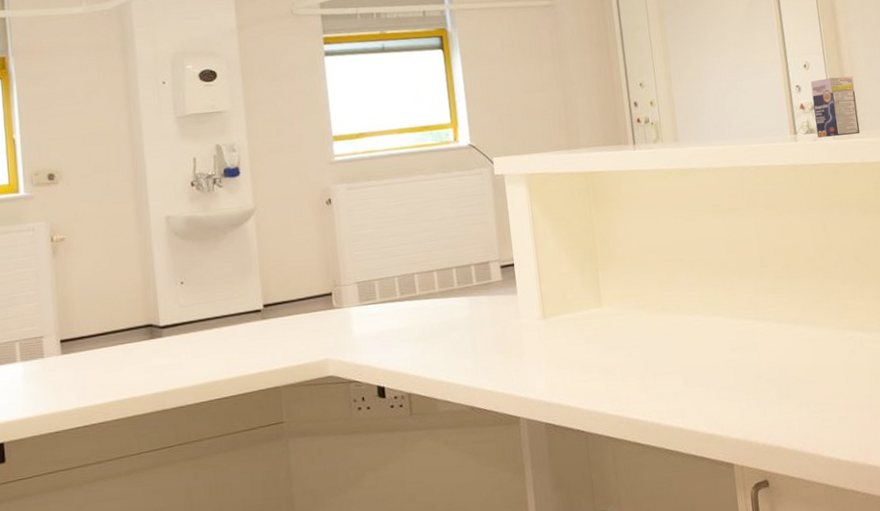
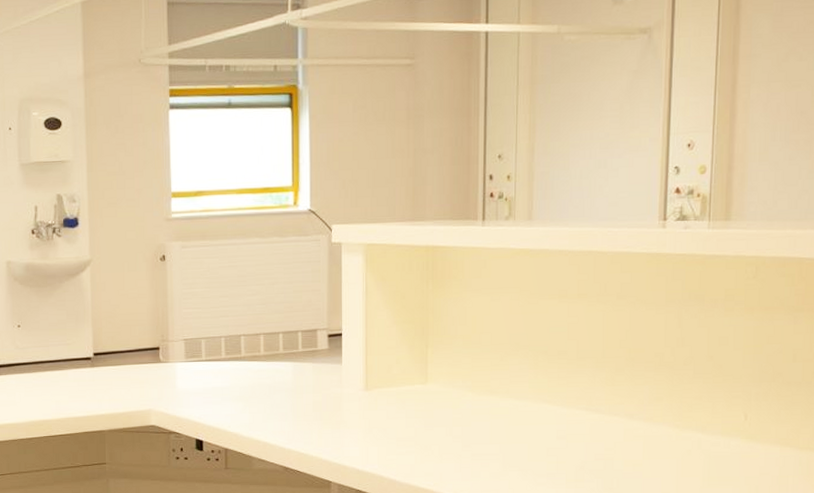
medicine box: present [810,76,861,139] -> none [689,159,743,227]

